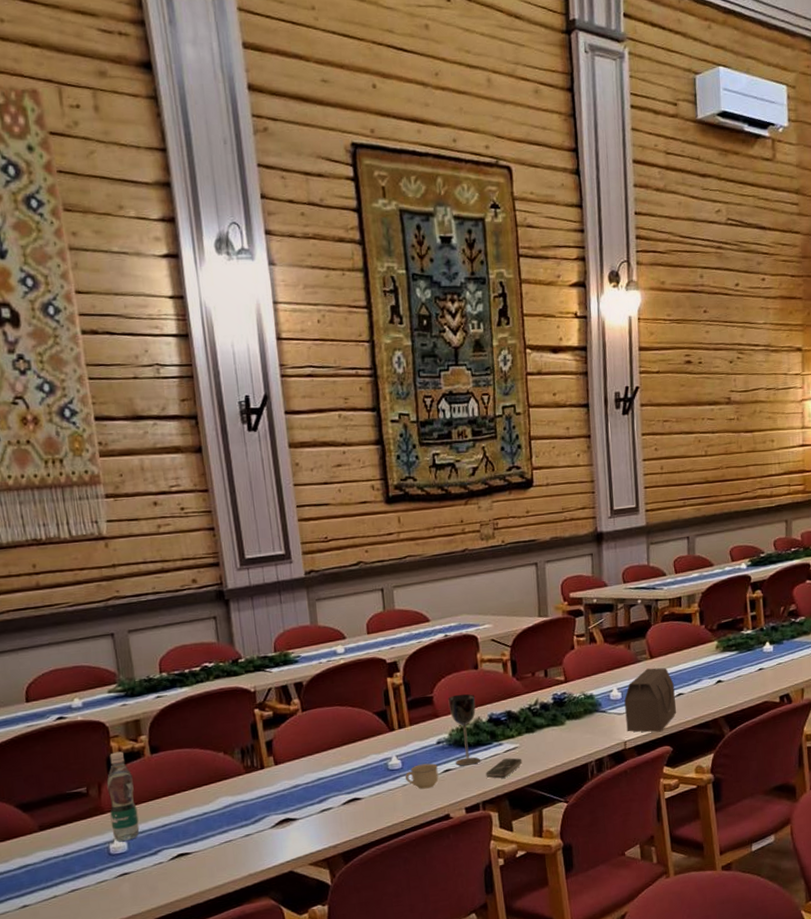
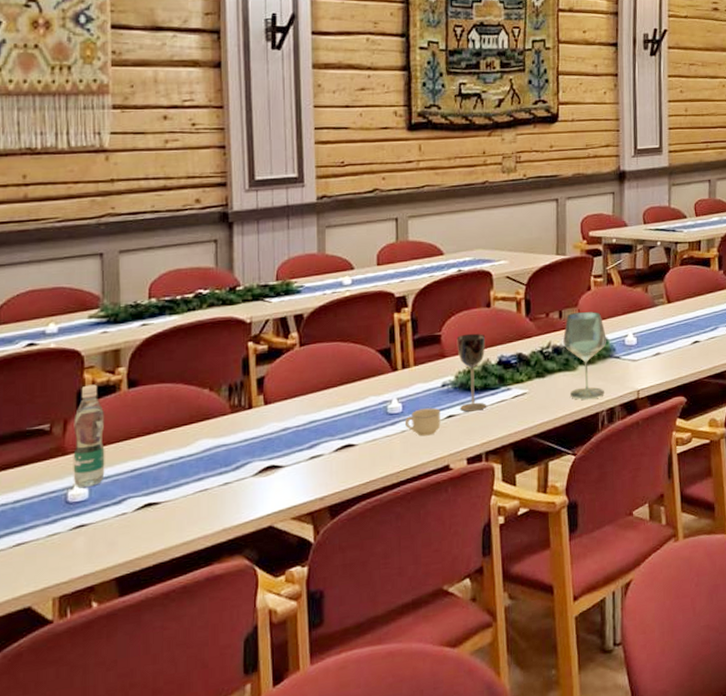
mobile phone: present [486,758,523,779] -> none [491,404,531,427]
wine glass: none [550,669,593,752] -> present [563,311,607,400]
shopping bag: present [624,668,677,732] -> none [639,313,692,382]

